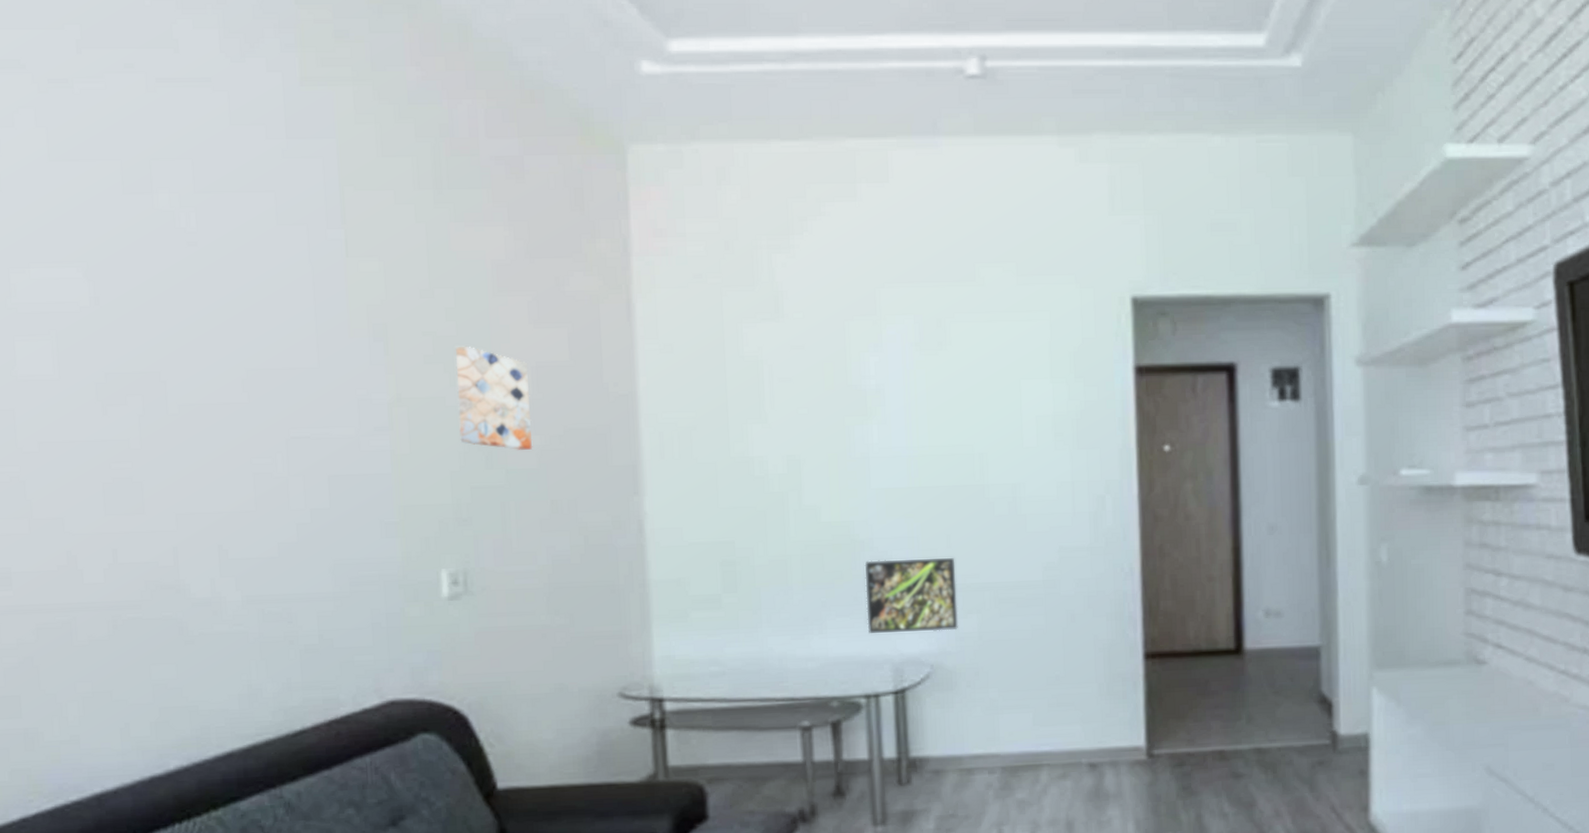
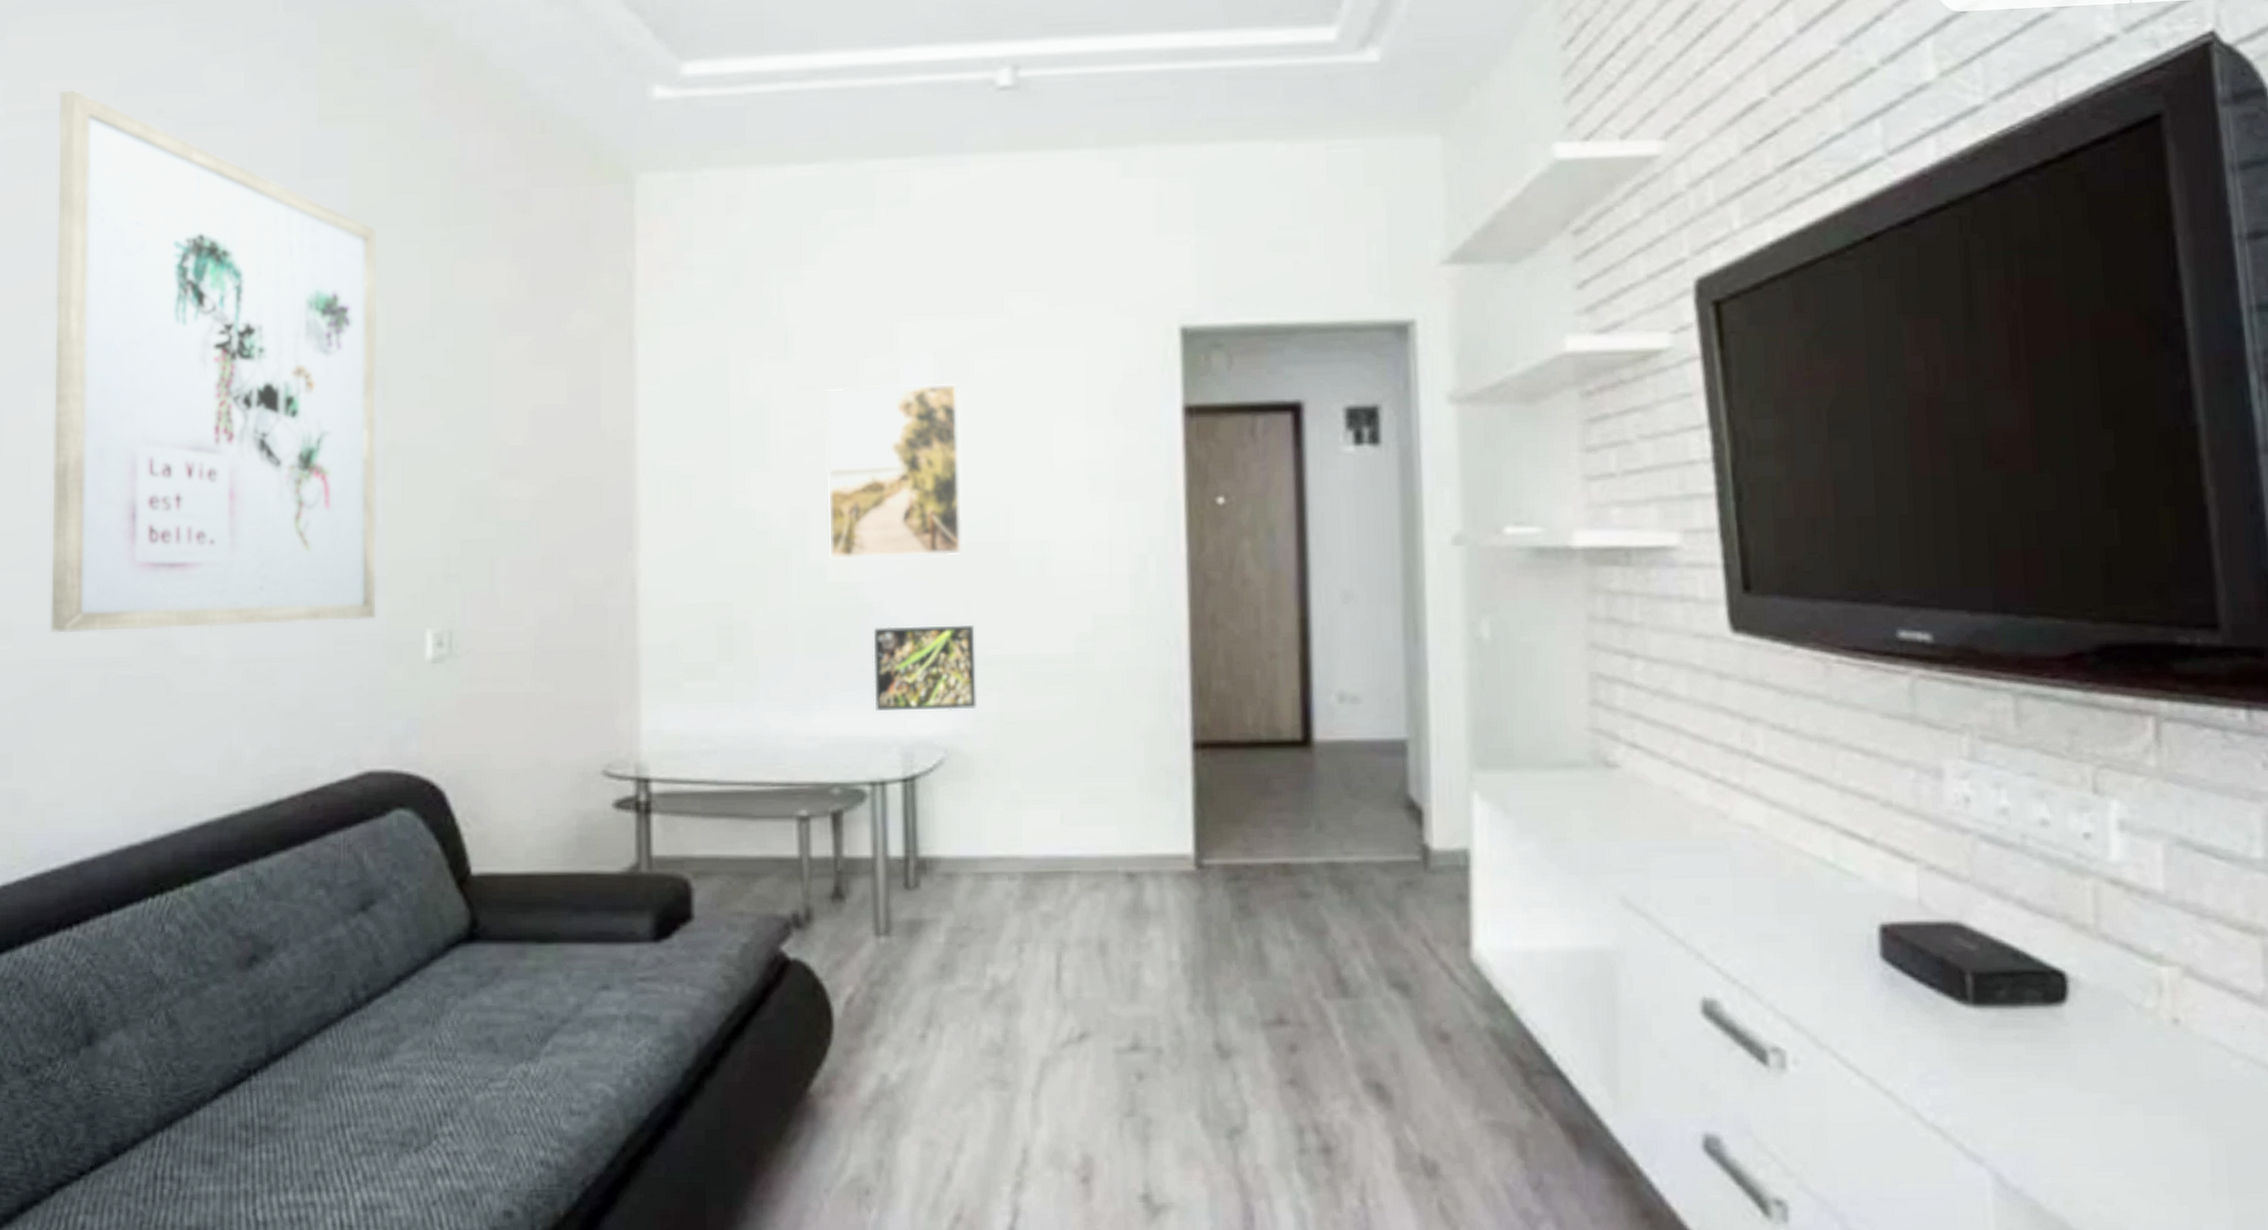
wall art: none [15,38,392,580] -> present [49,88,378,633]
wall art: present [456,346,533,450] -> none [452,389,526,501]
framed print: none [816,344,944,502] -> present [826,383,964,560]

